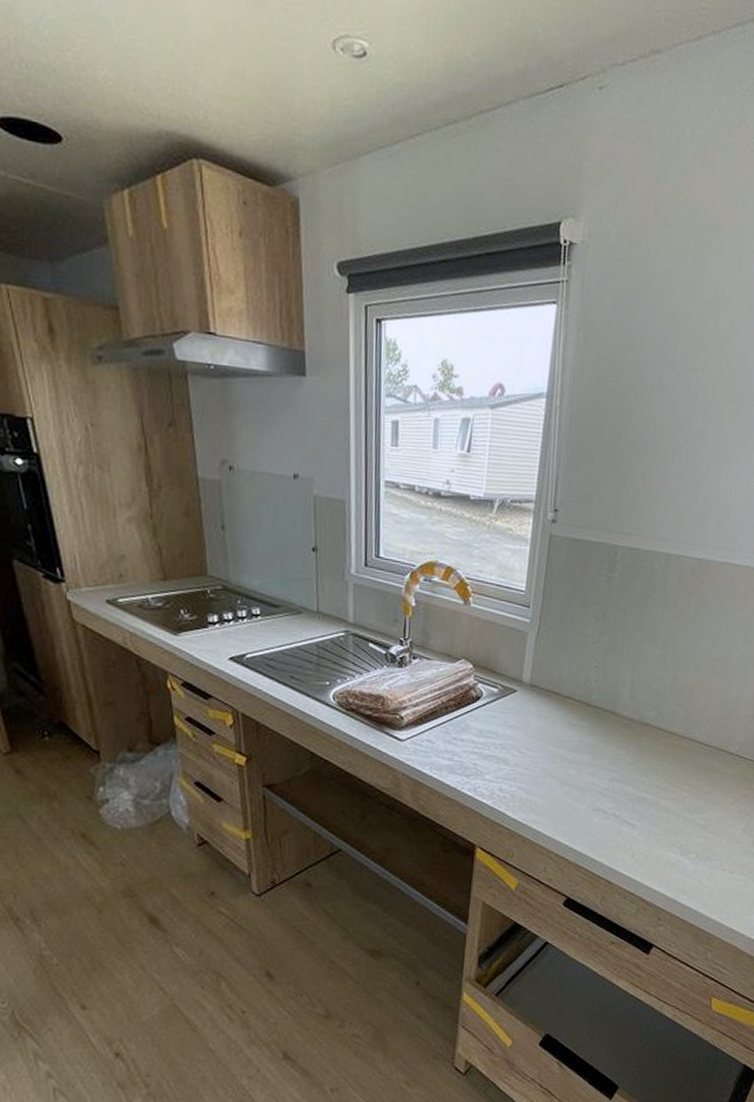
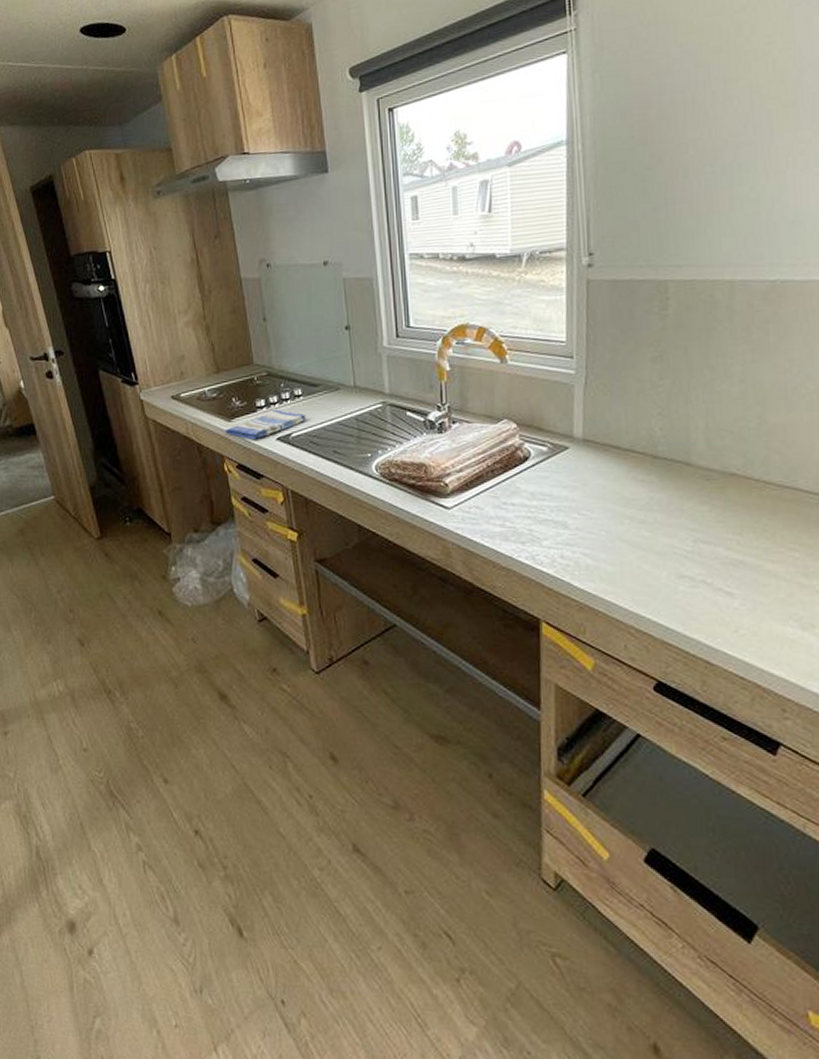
dish towel: none [170,627,264,658] -> present [225,409,307,440]

